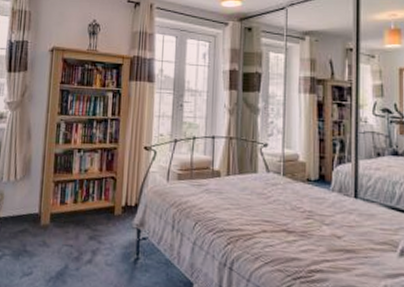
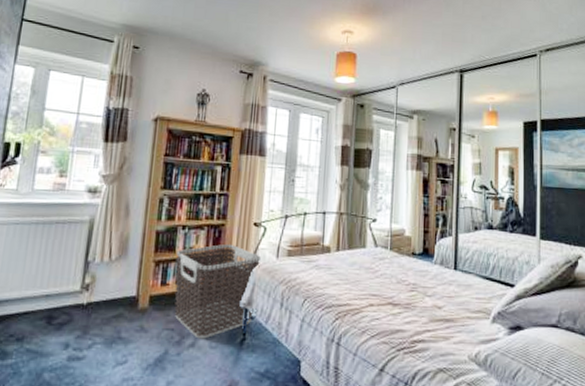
clothes hamper: none [72,166,151,256] -> present [174,243,261,339]

